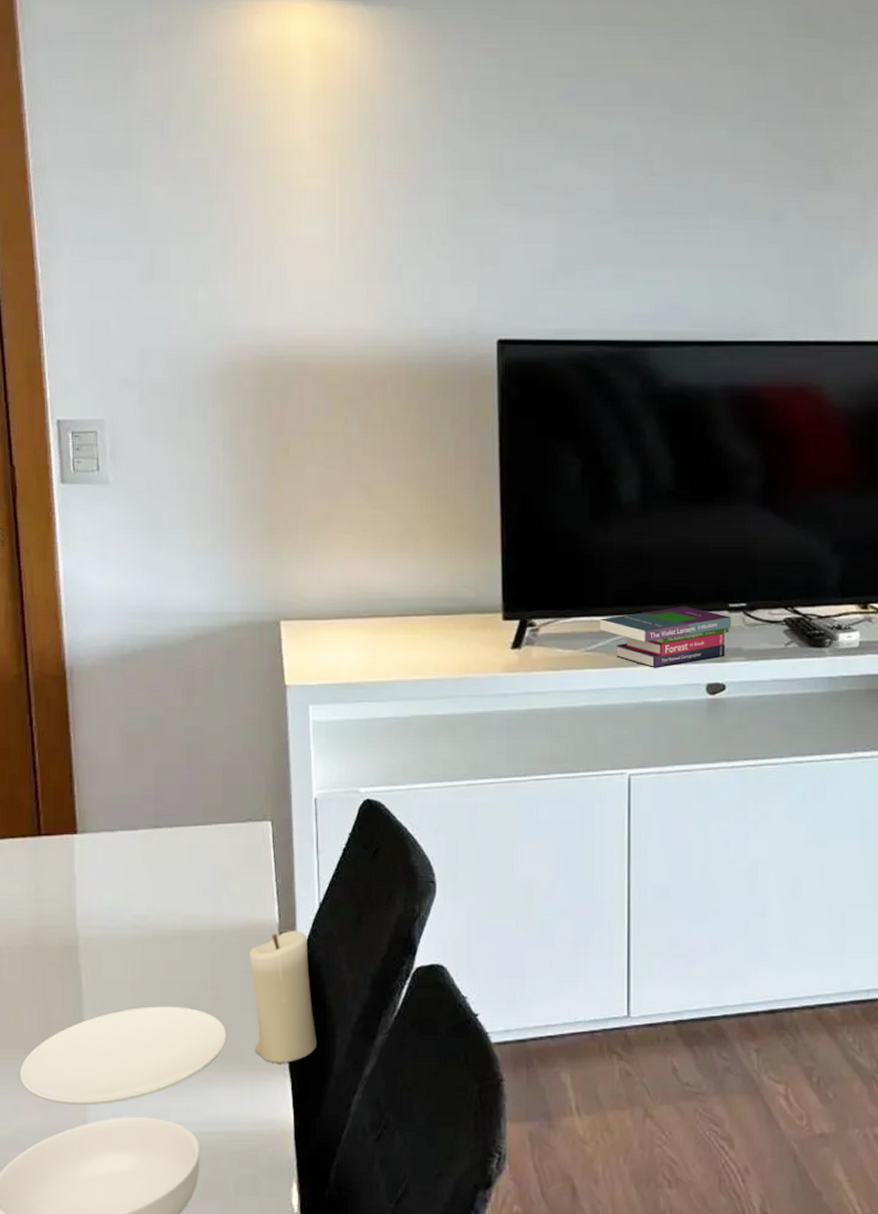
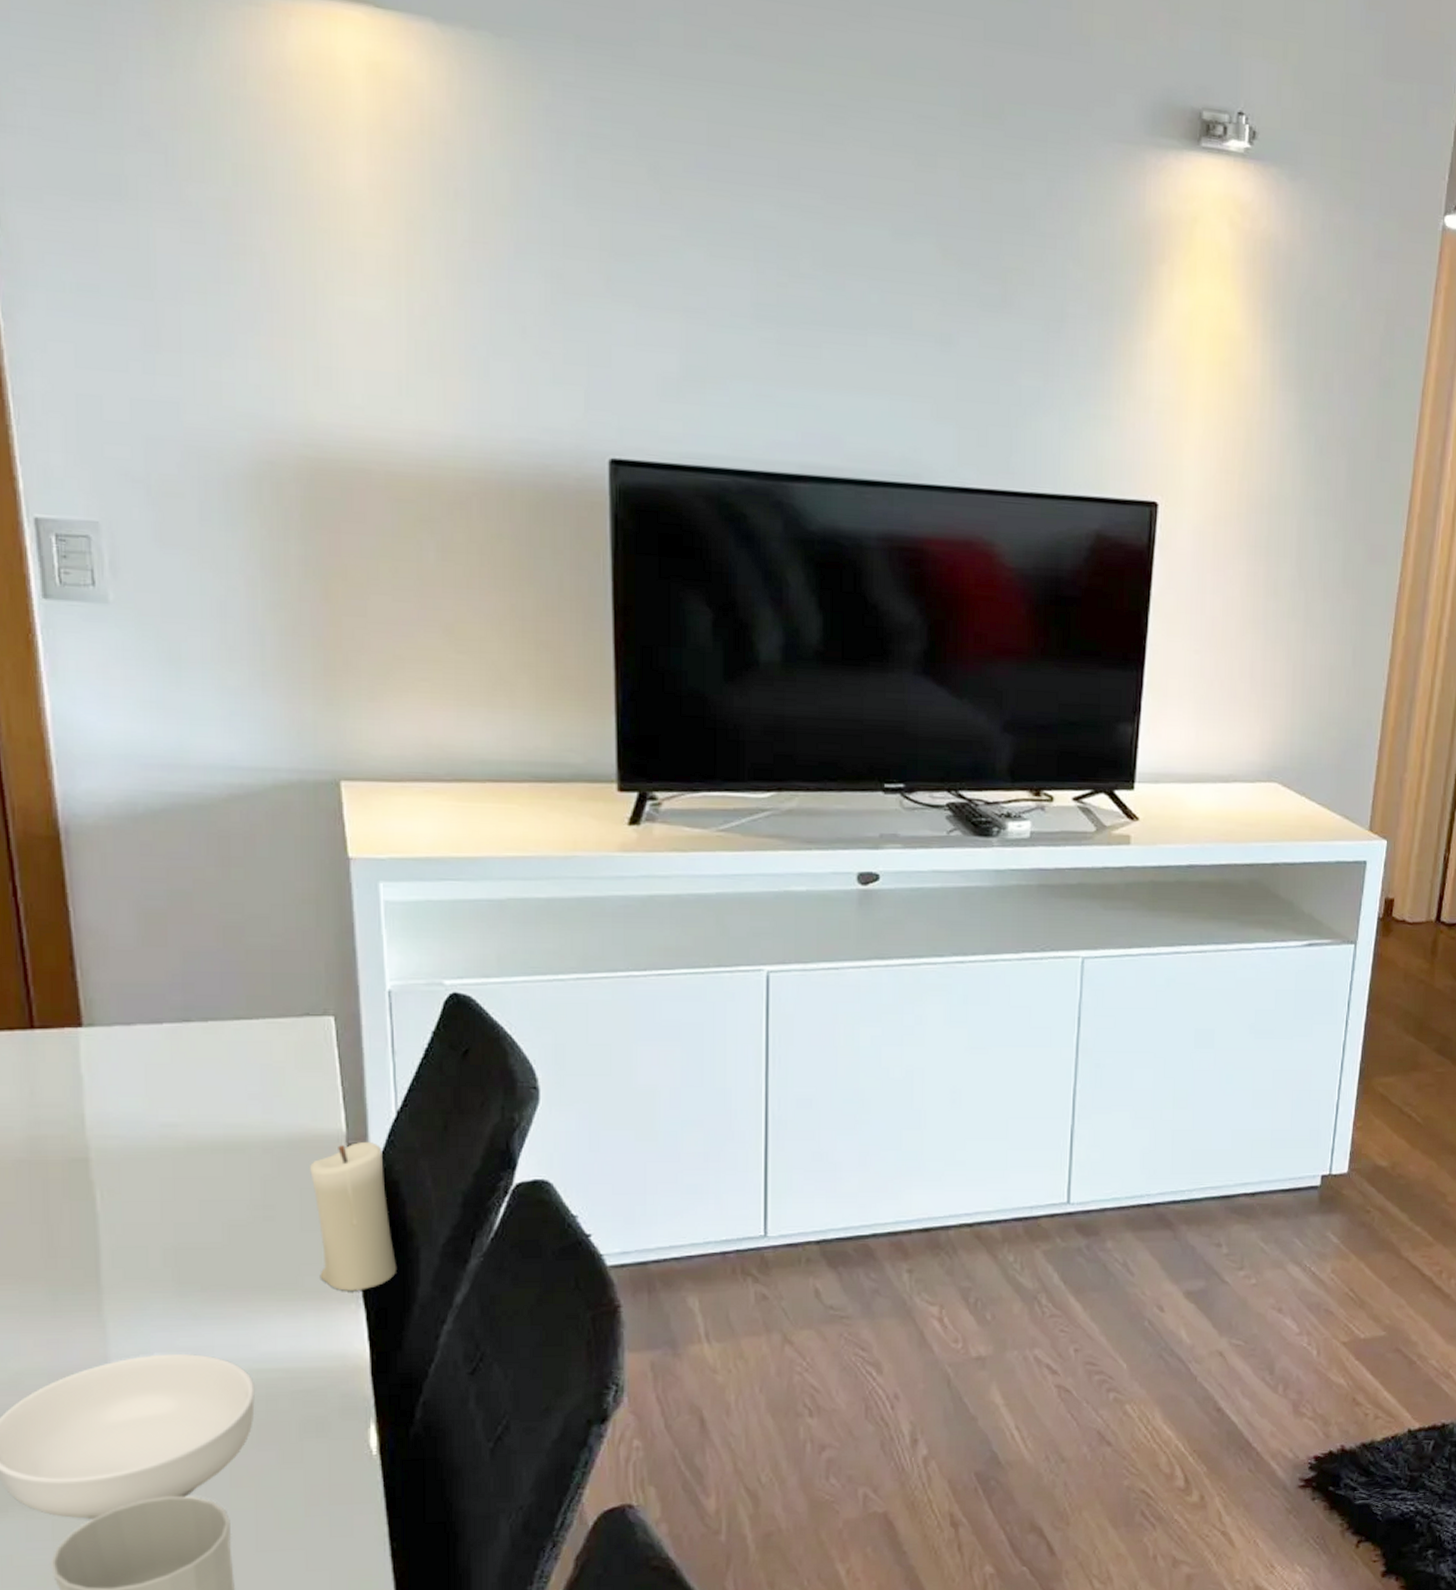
plate: present [20,1006,226,1105] -> none [19,1228,284,1342]
books: present [599,606,732,668] -> none [733,784,887,853]

